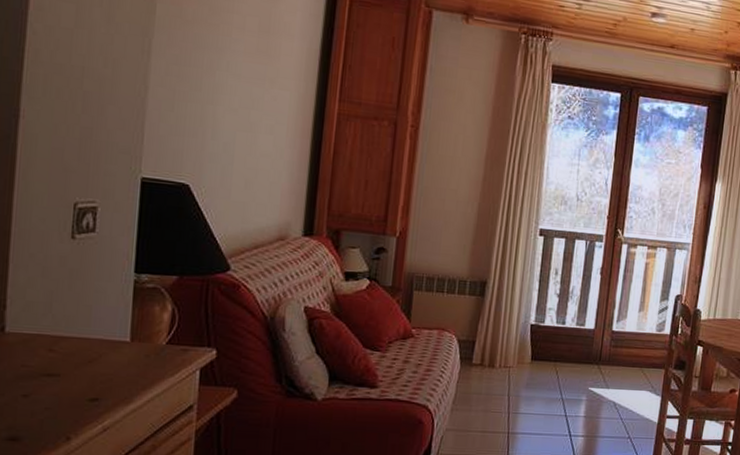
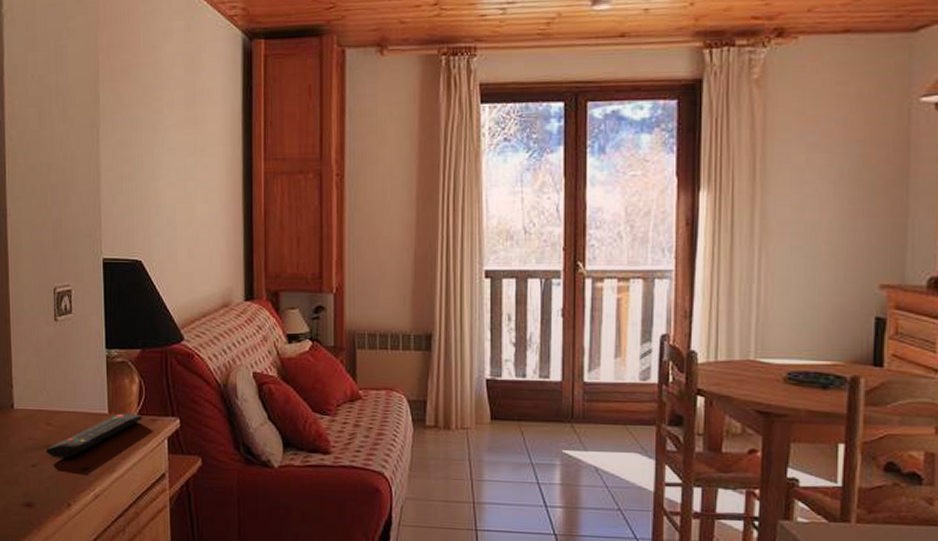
remote control: none [43,341,172,388] -> present [46,413,143,458]

